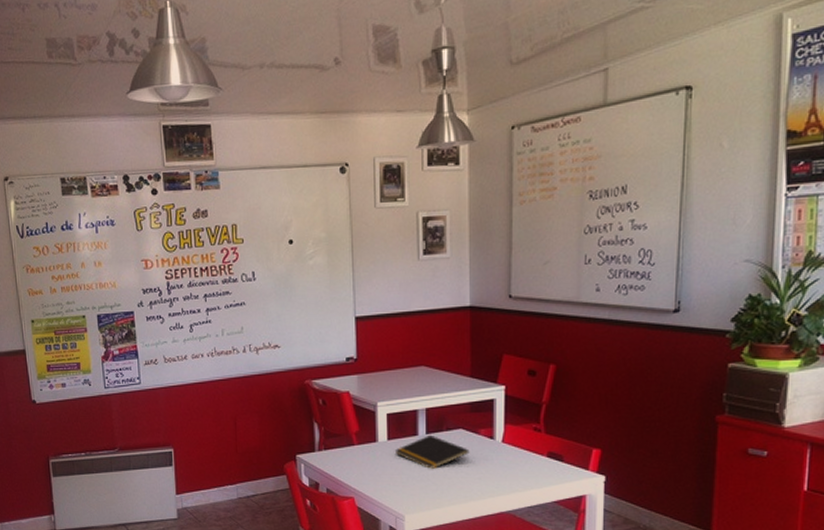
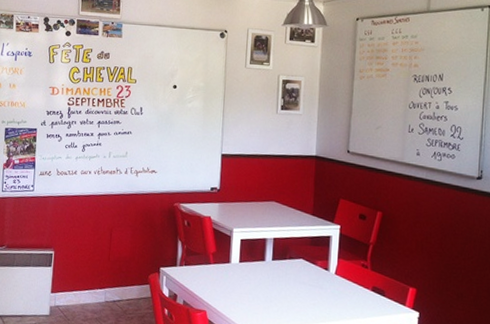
notepad: present [394,434,470,469] -> none [244,261,308,292]

